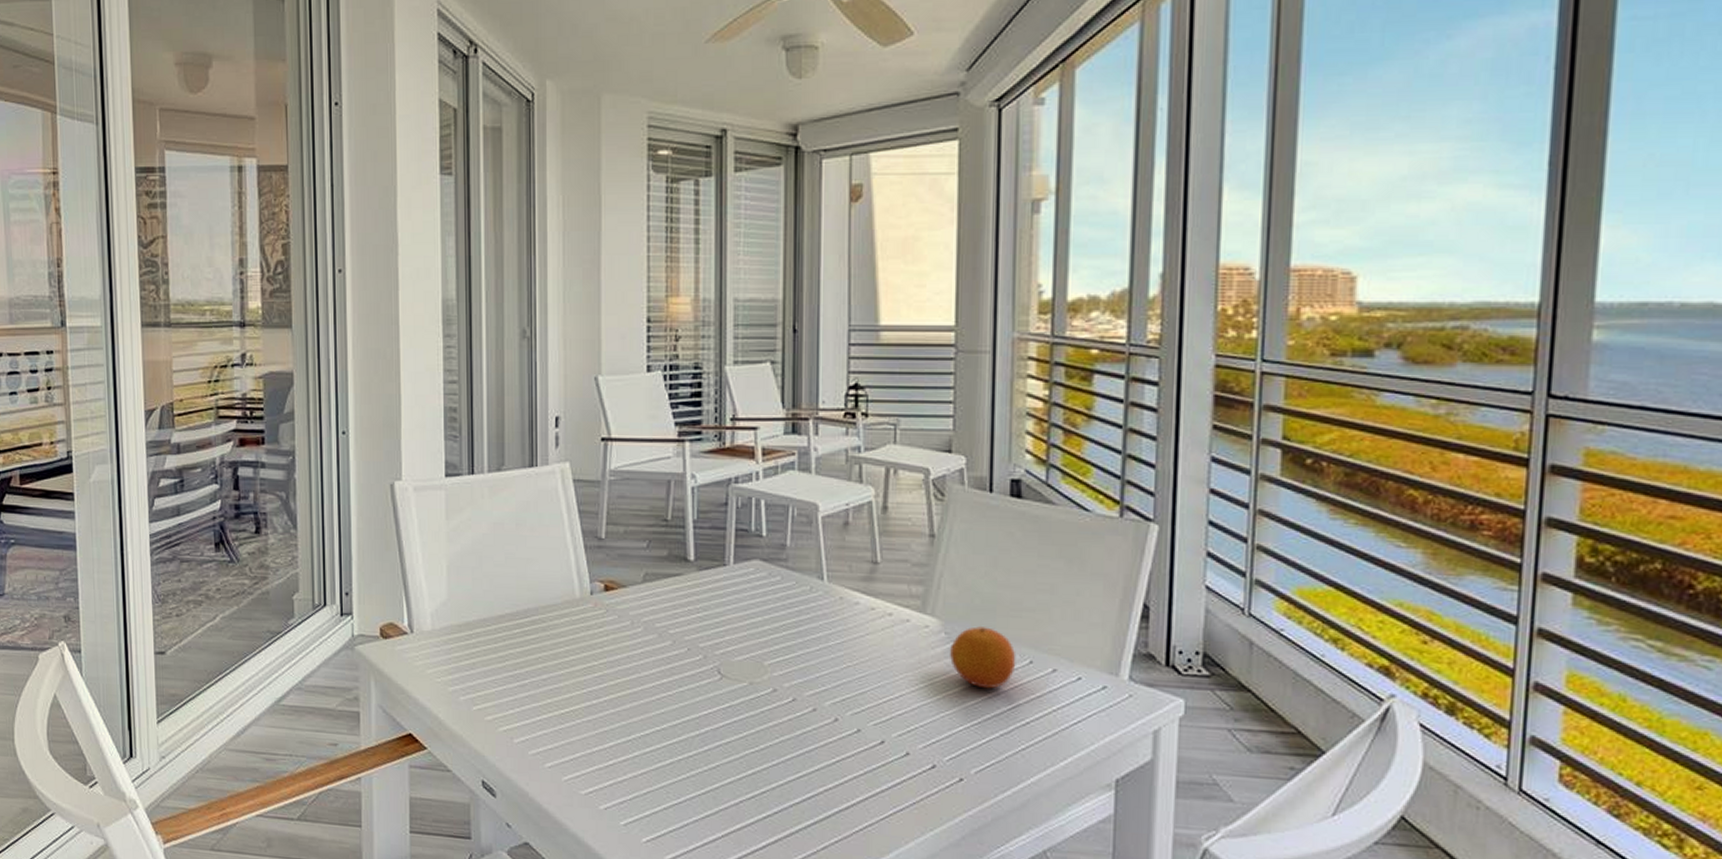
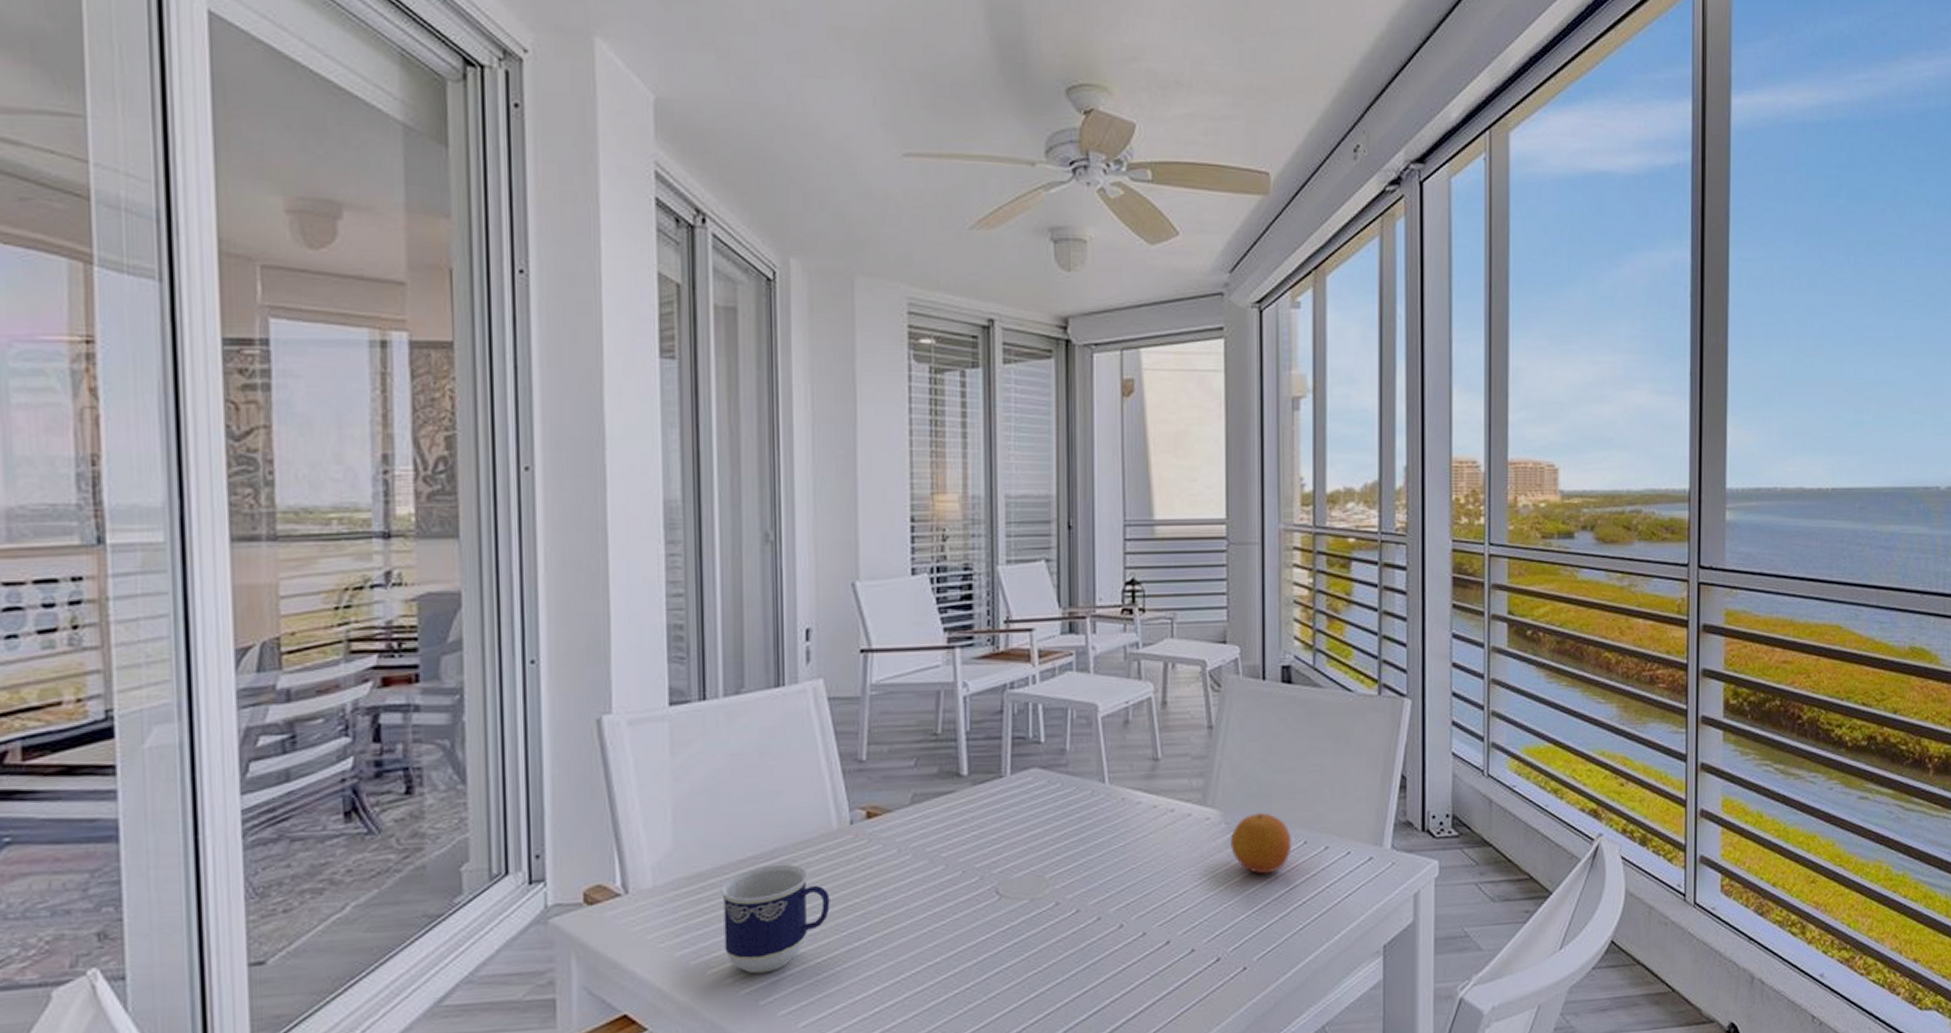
cup: none [483,622,572,716] -> present [720,864,830,974]

